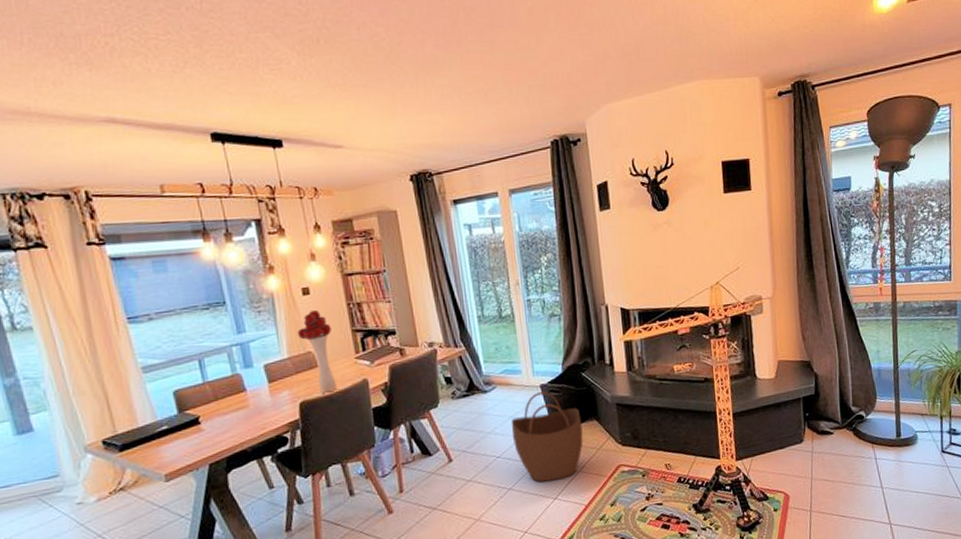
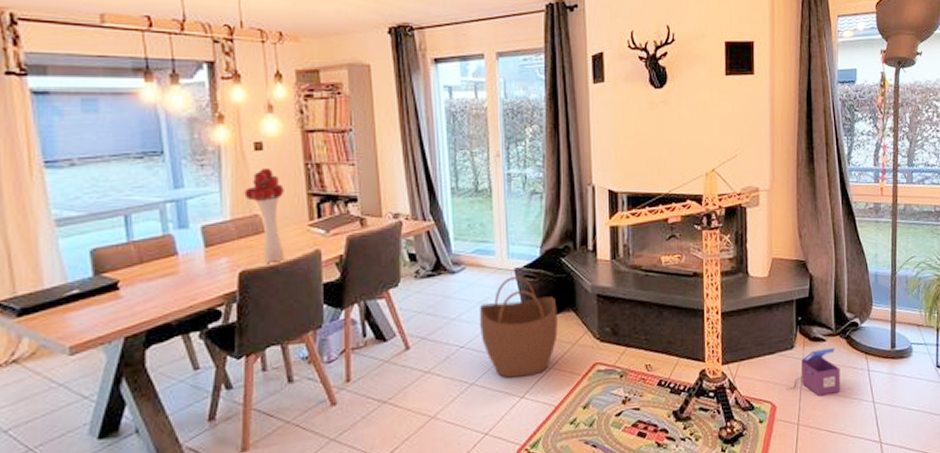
toy box: none [797,439,850,485] -> present [786,347,841,396]

